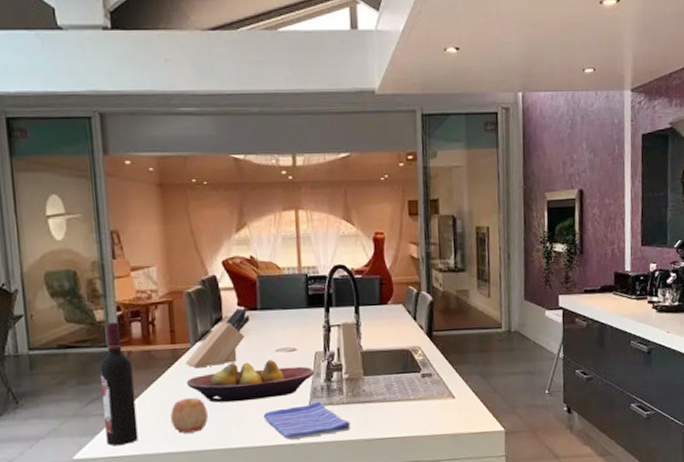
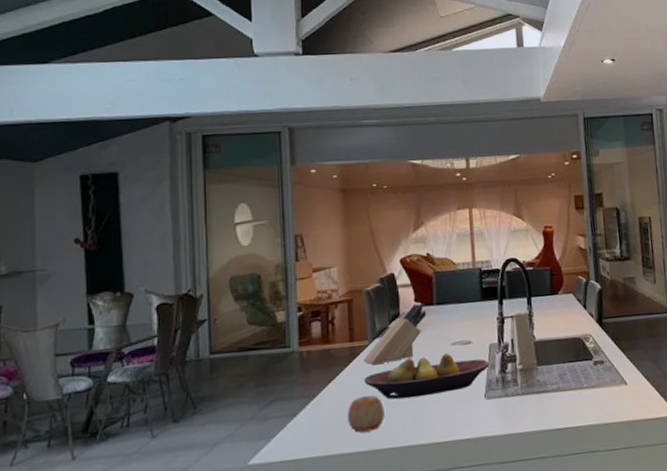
wine bottle: present [100,322,138,446] -> none [279,322,315,449]
dish towel: present [263,401,350,440] -> none [439,393,525,434]

